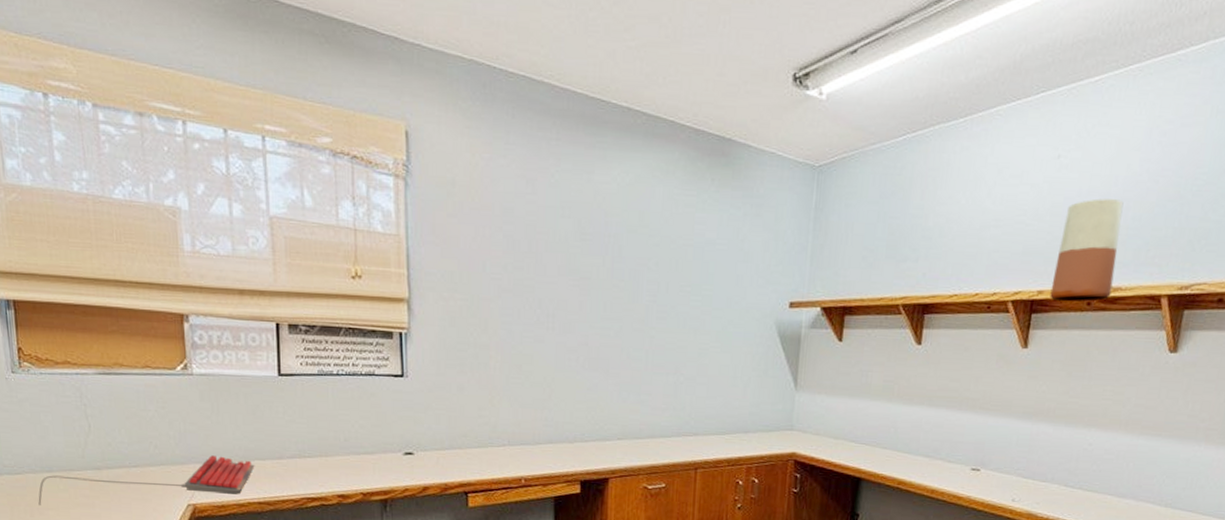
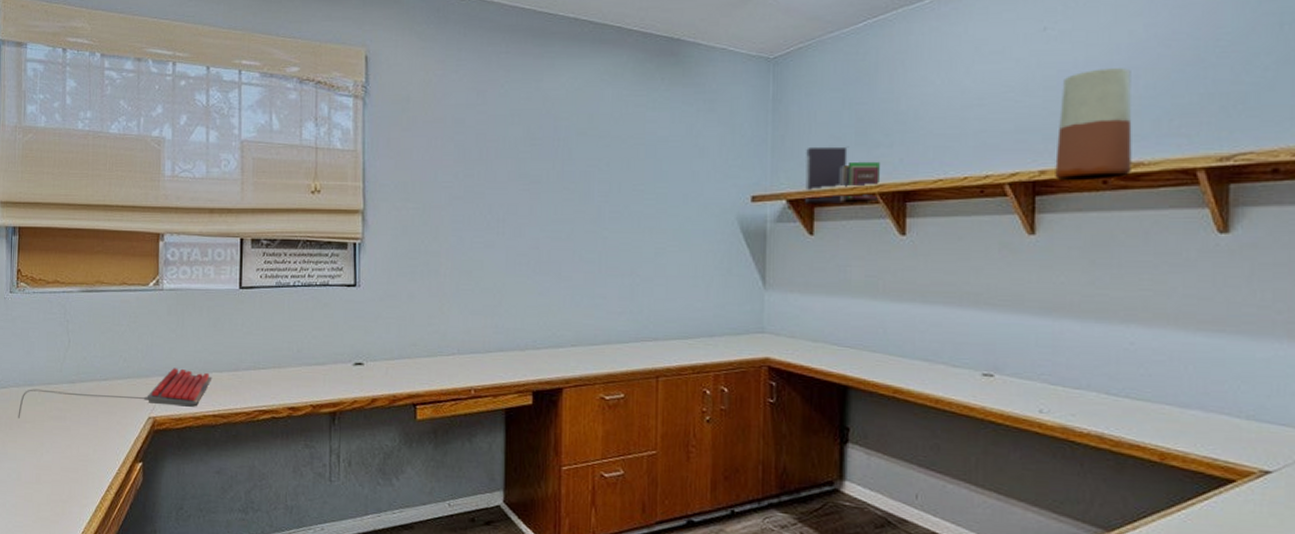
binder: none [837,257,883,315] -> present [805,146,858,205]
books: none [868,274,906,314] -> present [840,161,880,204]

